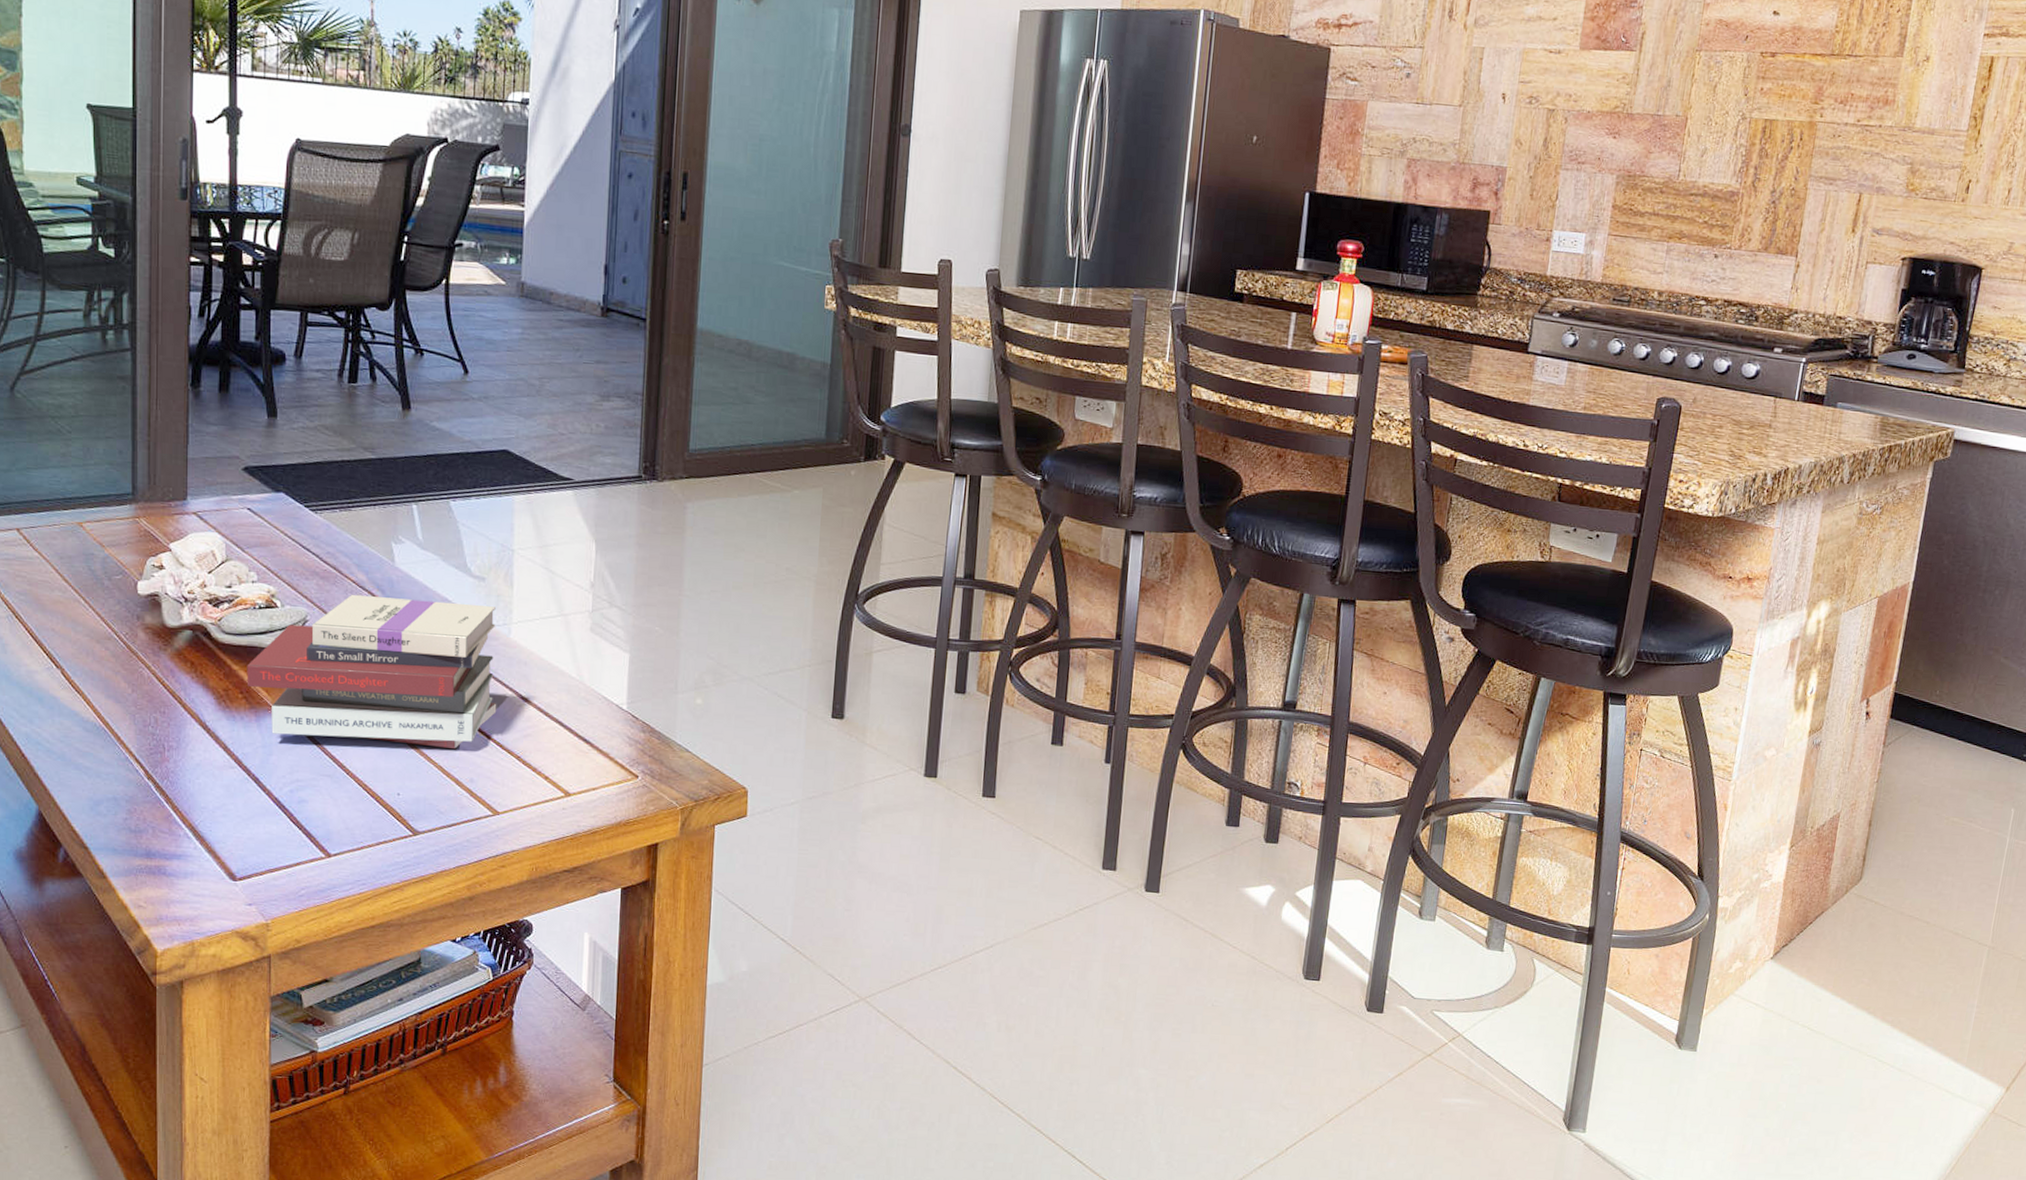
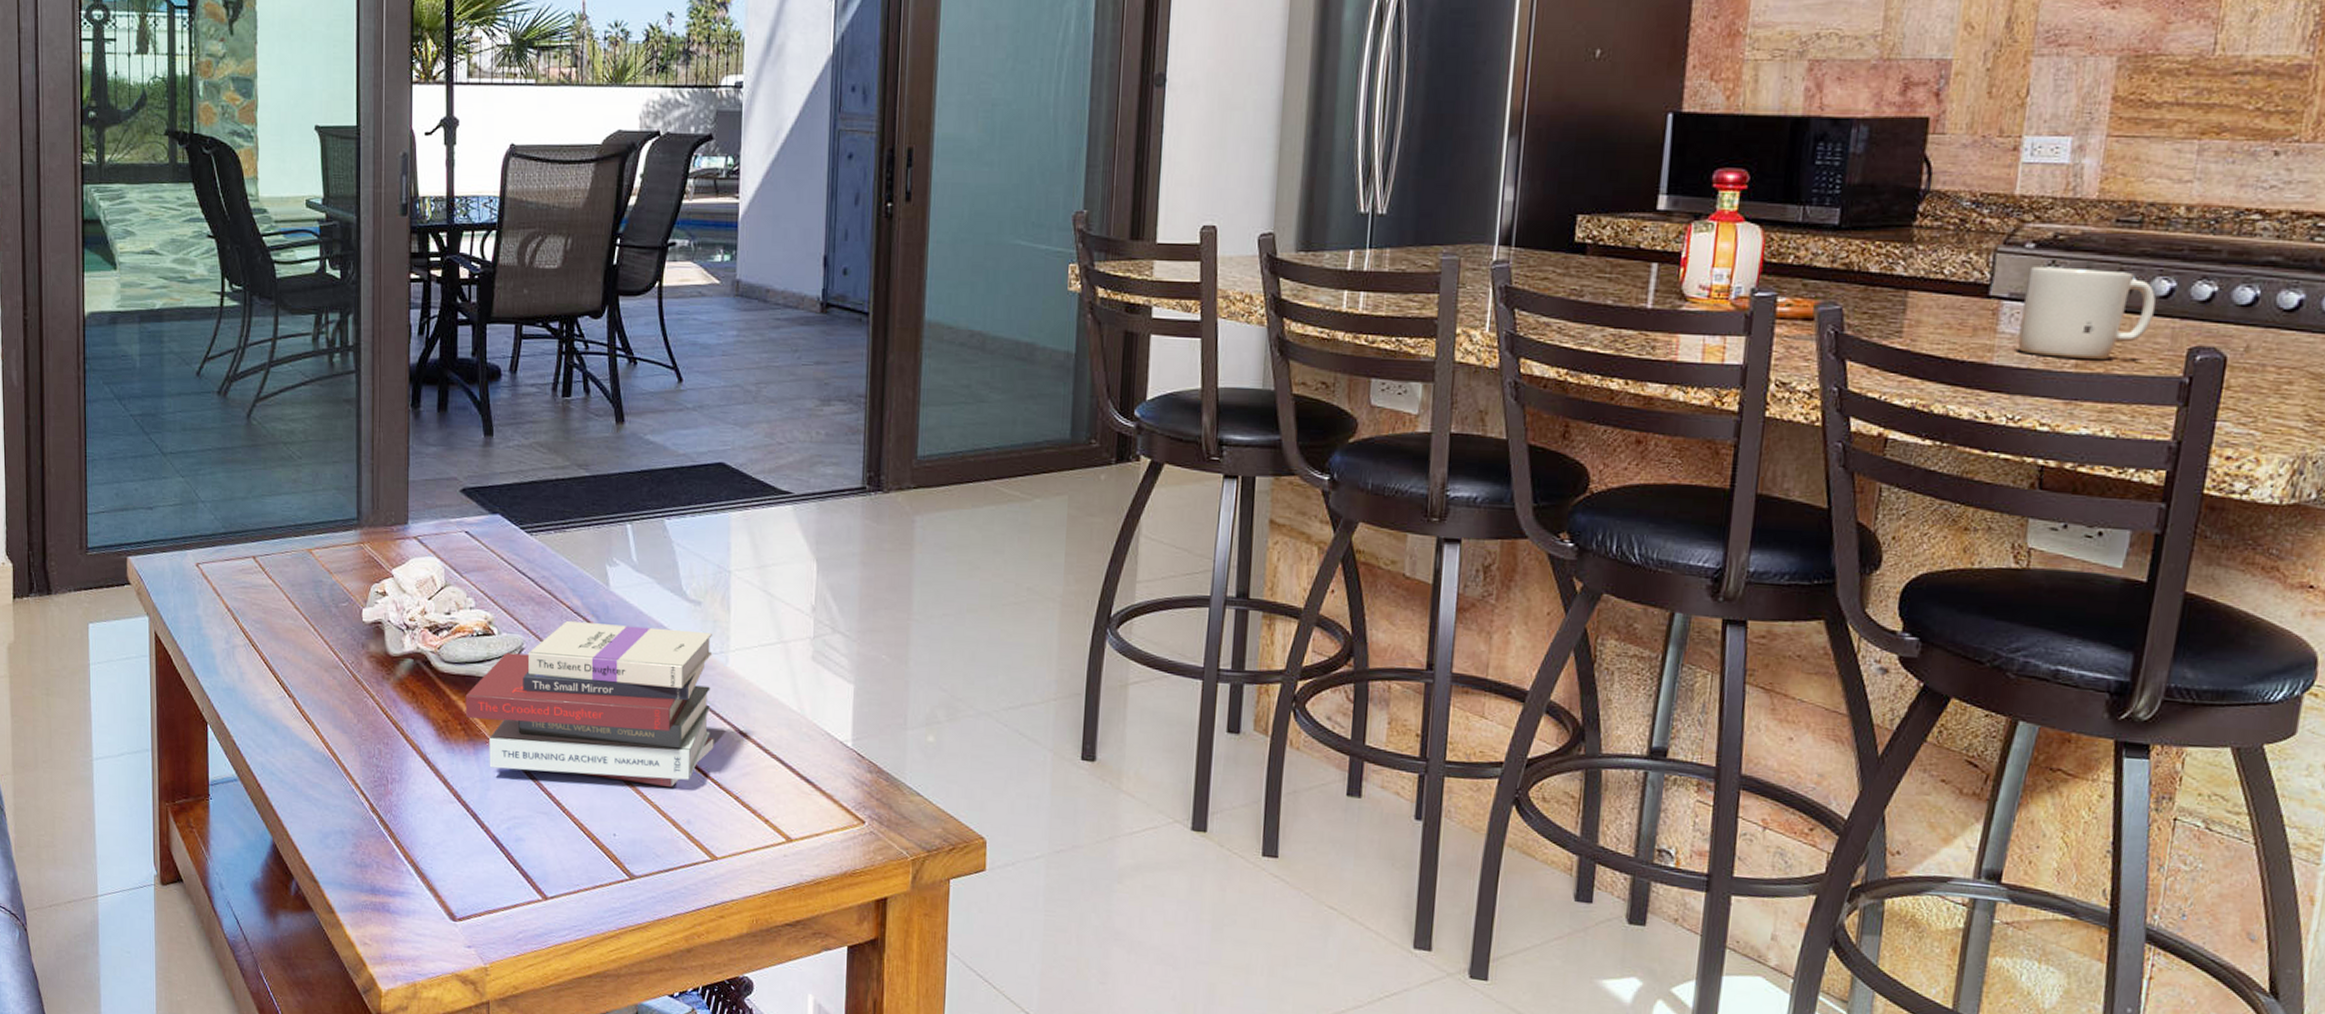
mug: none [1546,330,1638,404] -> present [2018,266,2157,359]

